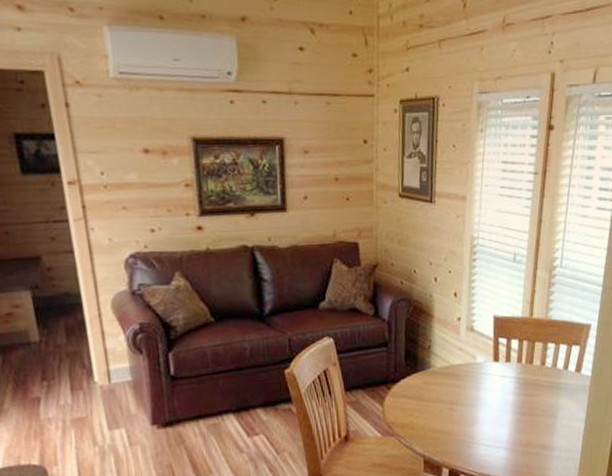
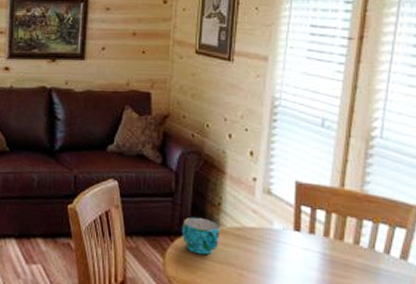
cup: none [397,362,431,397] -> present [182,217,219,255]

